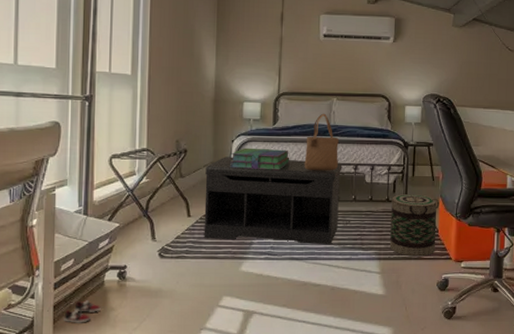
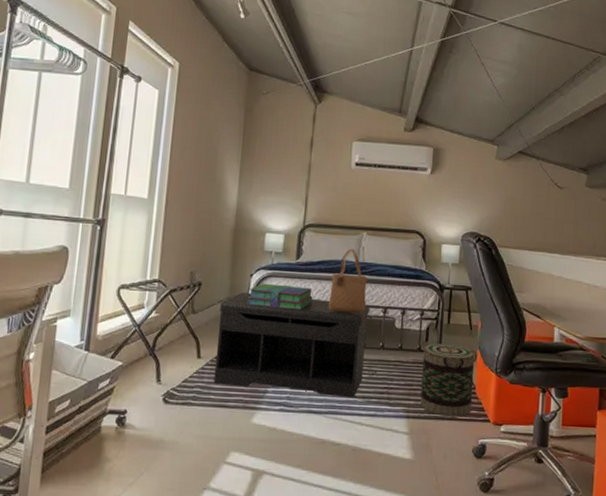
sneaker: present [64,300,101,324] -> none [53,448,95,476]

